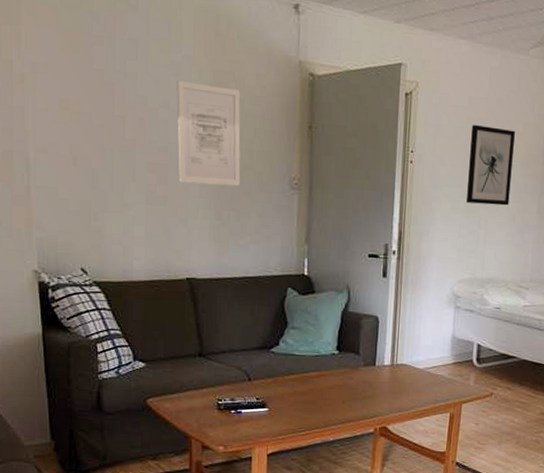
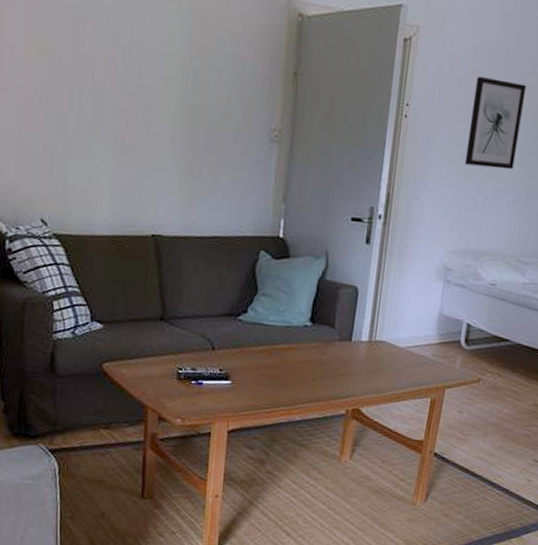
wall art: present [176,81,241,187] -> none [149,18,221,137]

